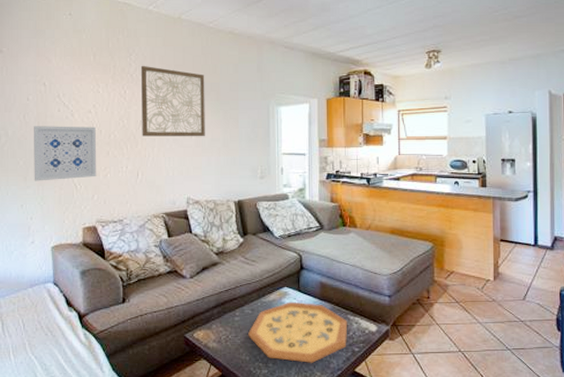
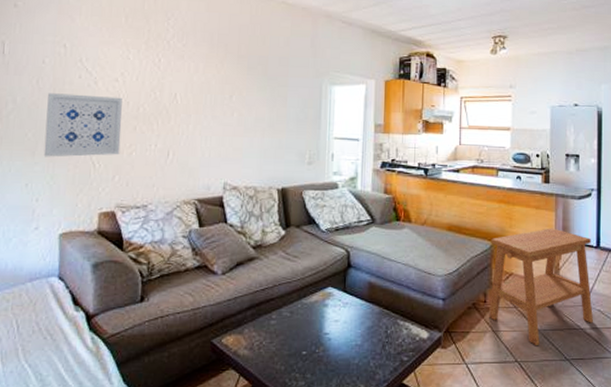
wall art: present [140,65,205,137] -> none [176,31,252,115]
decorative tray: present [248,301,348,363] -> none [285,303,397,374]
side table: none [432,228,534,338] -> present [488,228,594,346]

